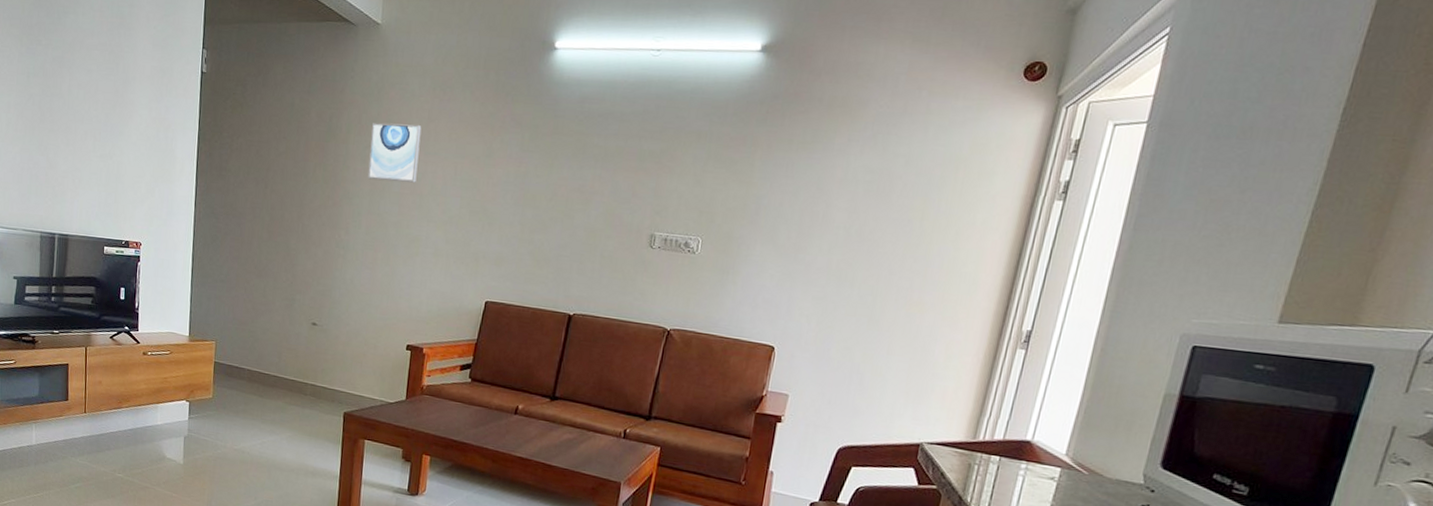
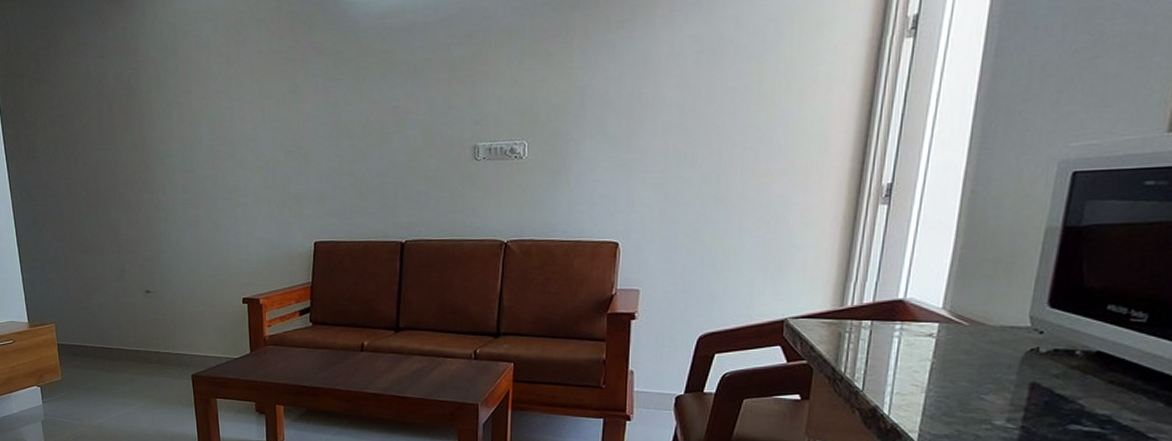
wall art: present [367,123,422,183] -> none [172,72,225,136]

